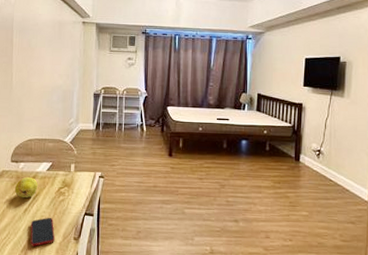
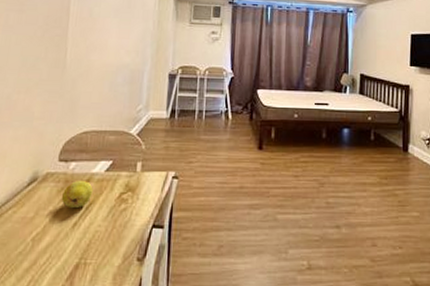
smartphone: present [30,217,56,247] -> none [79,232,113,273]

